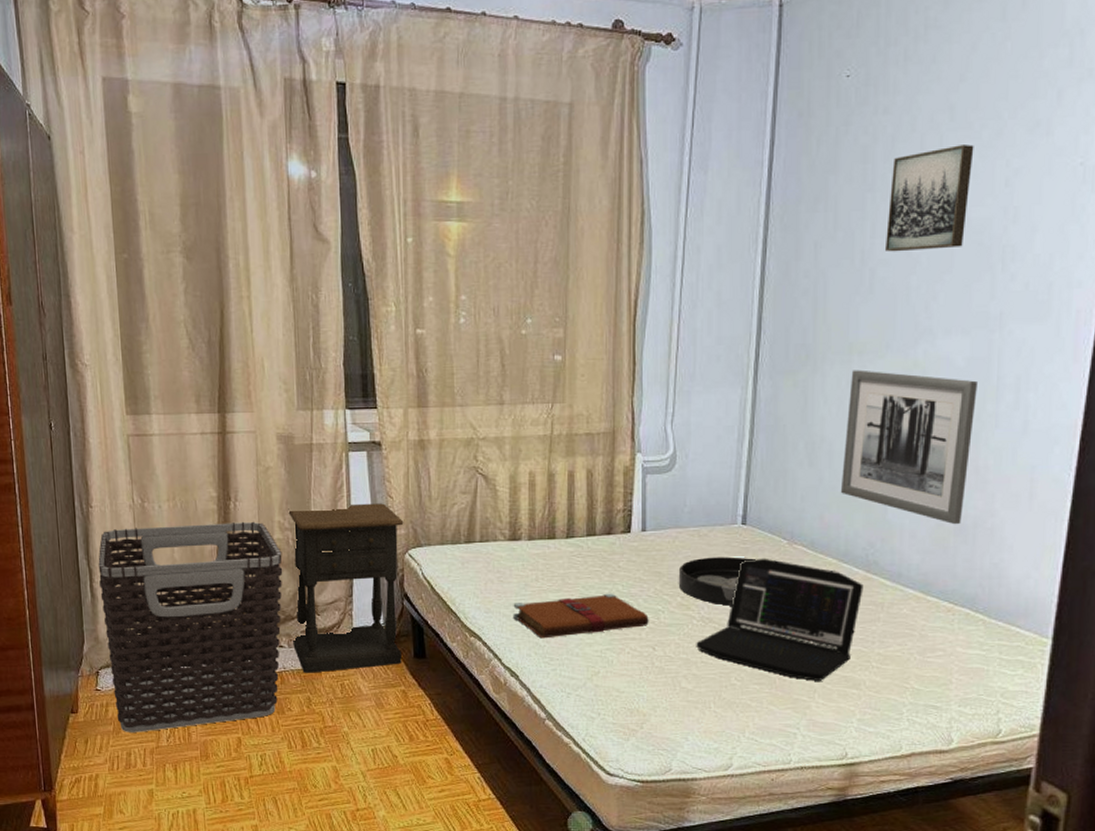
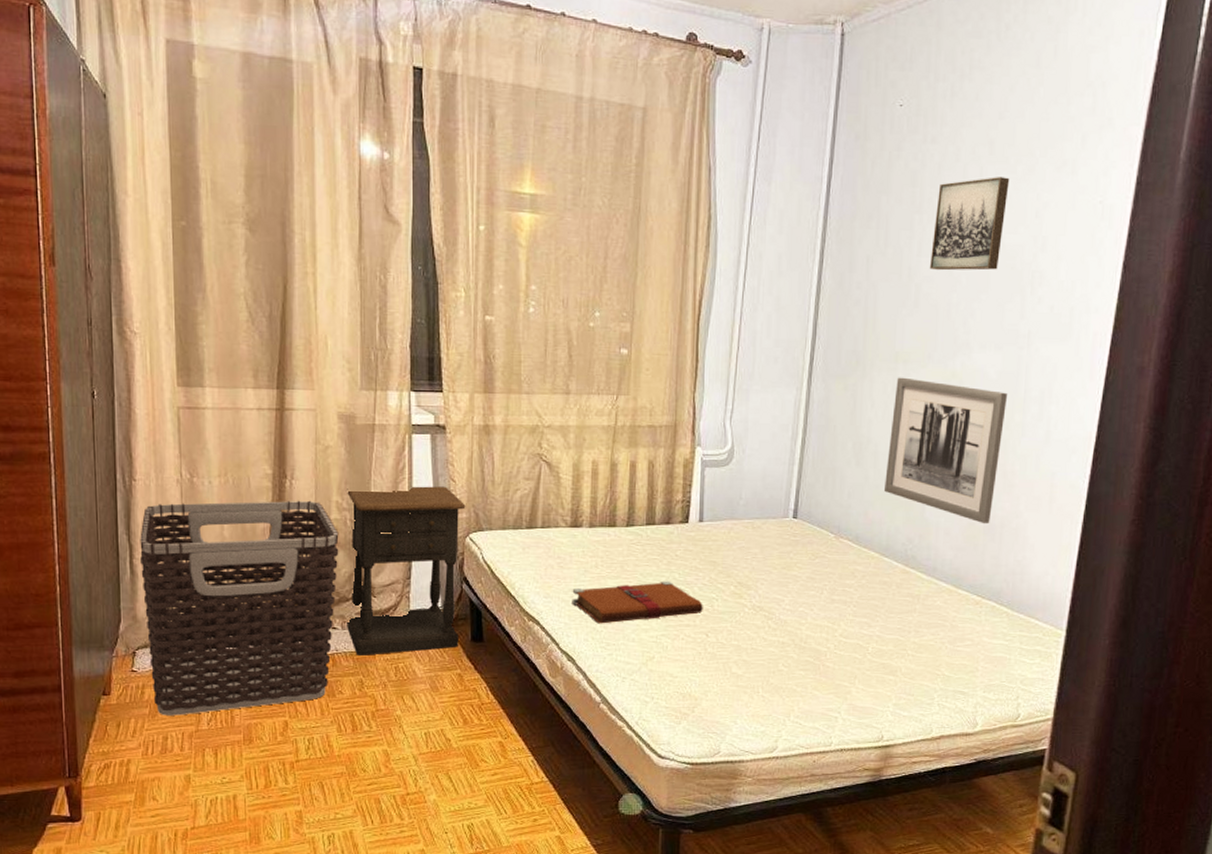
tray: present [678,557,756,606] -> none [732,548,805,595]
laptop: present [696,558,864,682] -> none [747,550,902,669]

